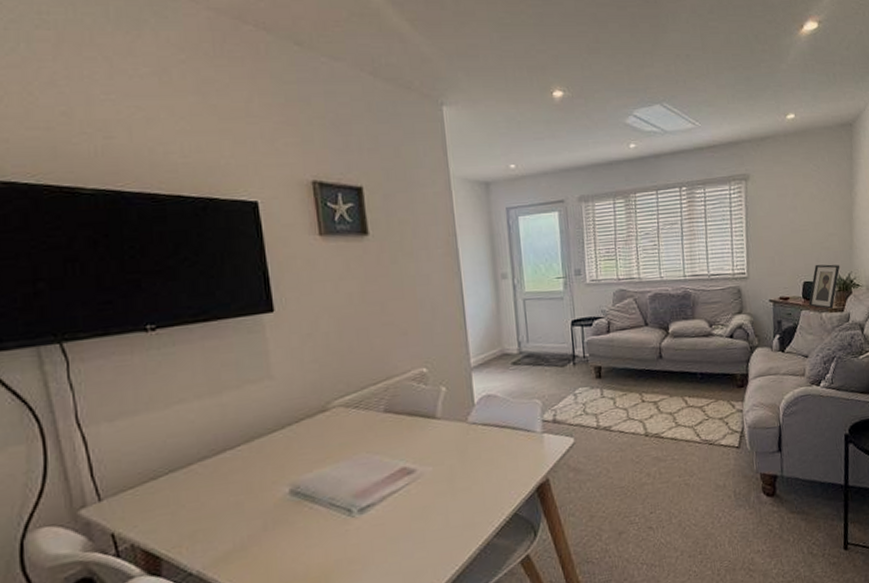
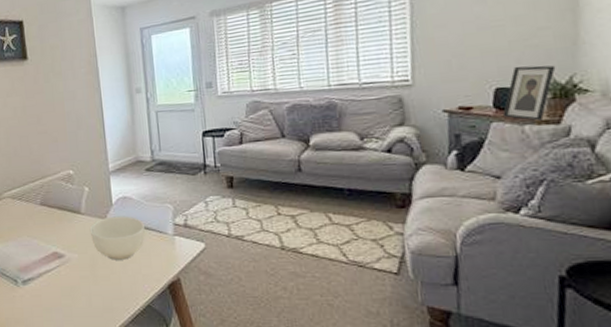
bowl: none [447,416,511,468] -> present [89,216,145,260]

